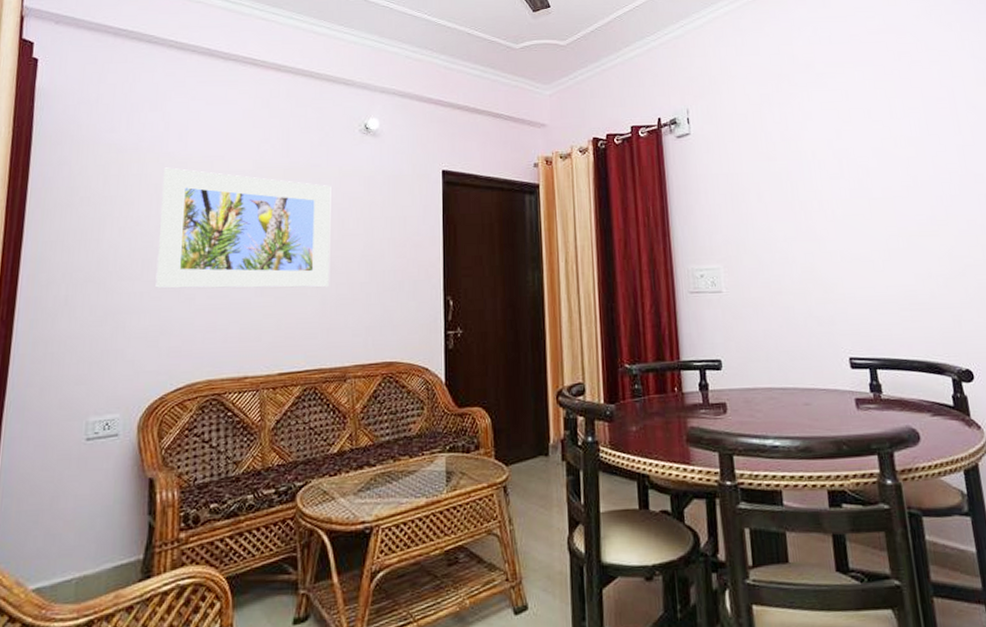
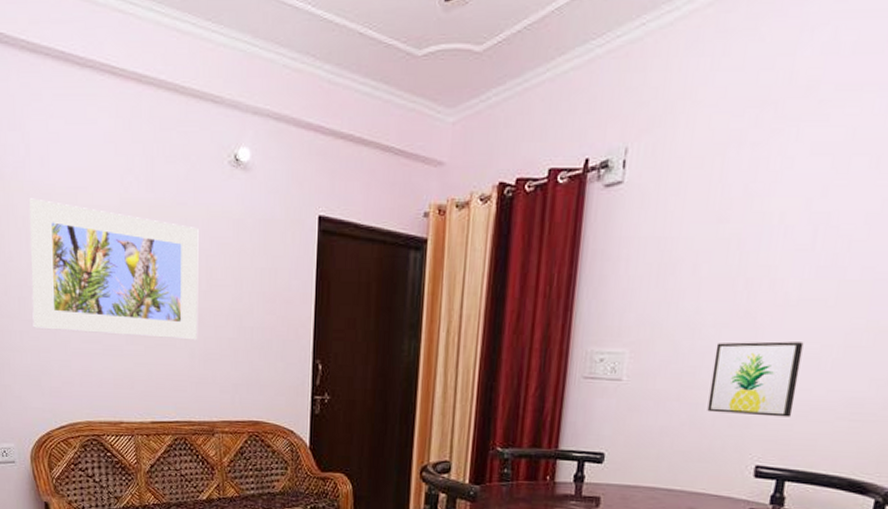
wall art: none [791,249,866,314] -> present [707,341,804,417]

